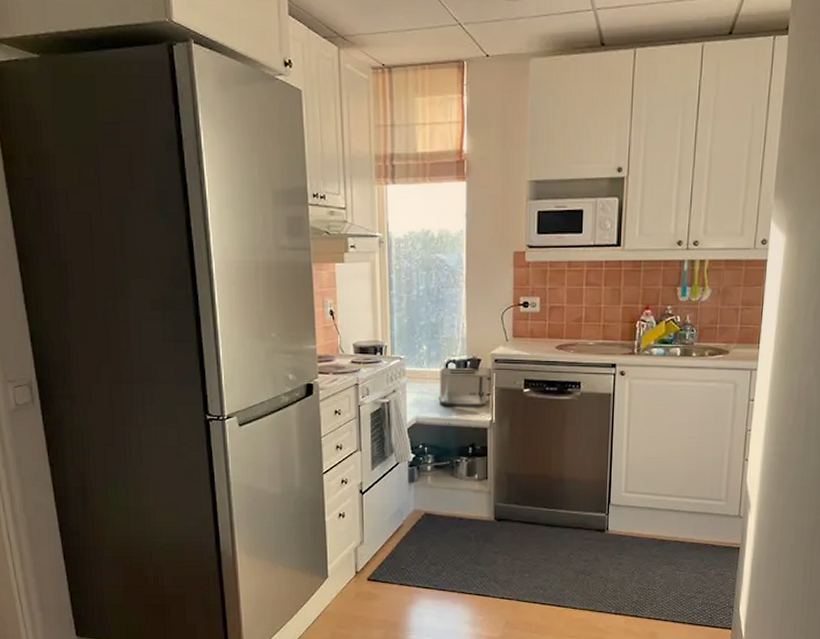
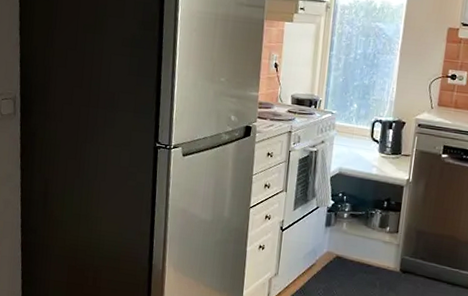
toaster: present [438,367,491,407] -> none [362,126,413,166]

